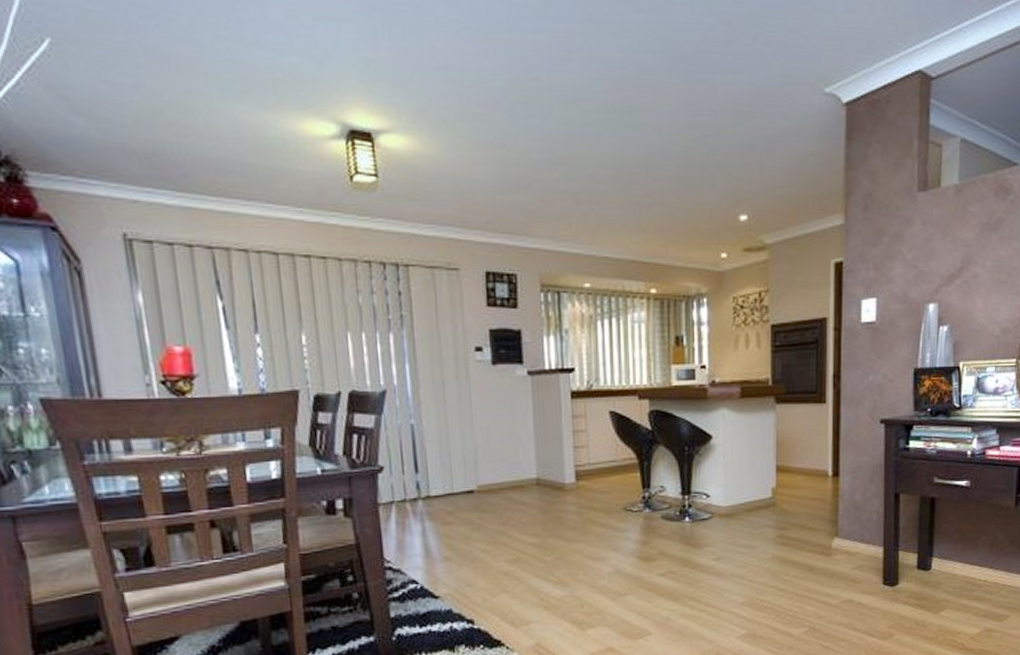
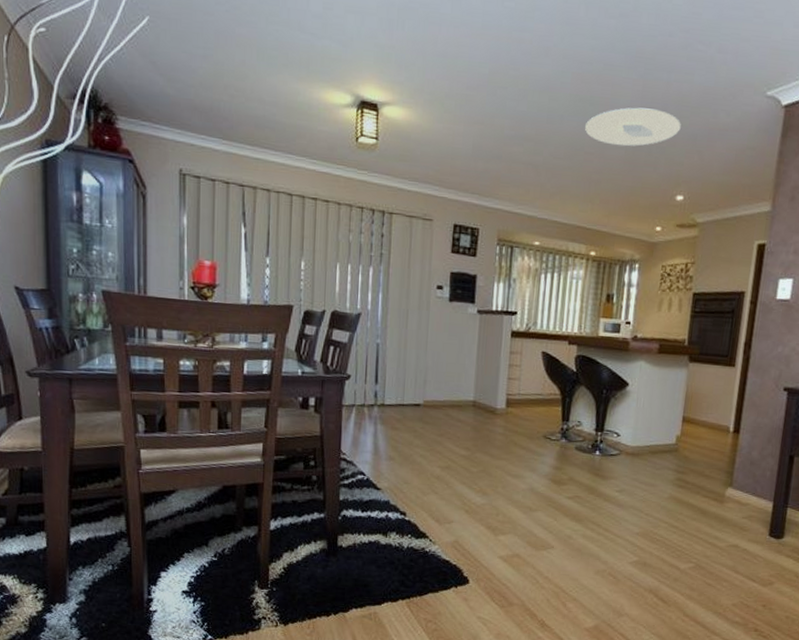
ceiling light: none [626,116,735,163] -> present [585,107,681,147]

